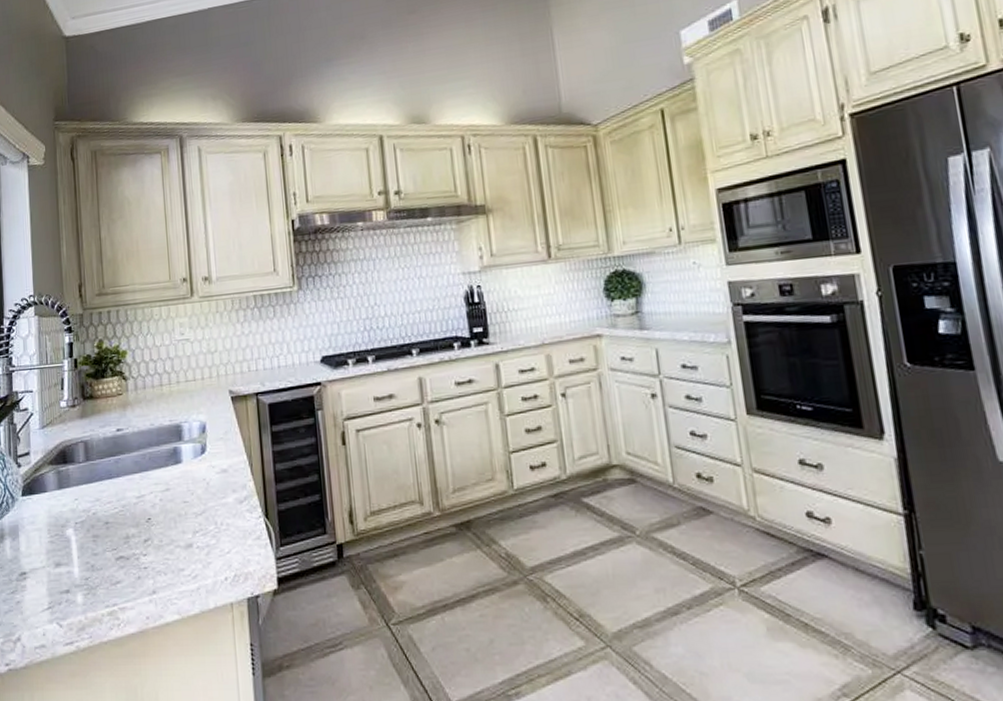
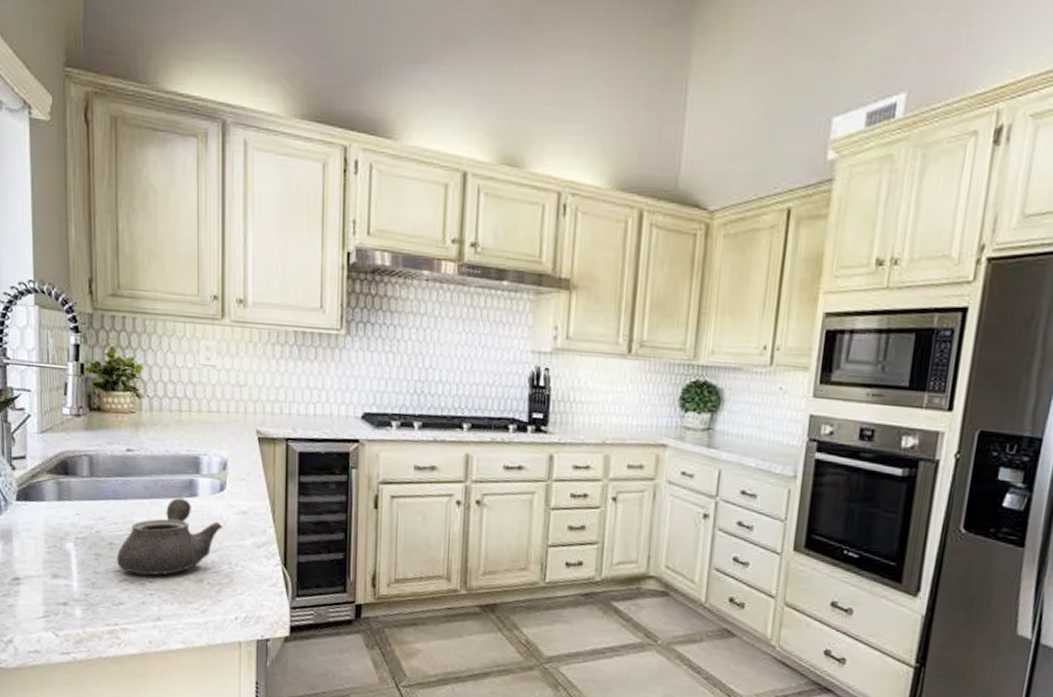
teapot: none [112,467,206,549] -> present [116,498,222,575]

